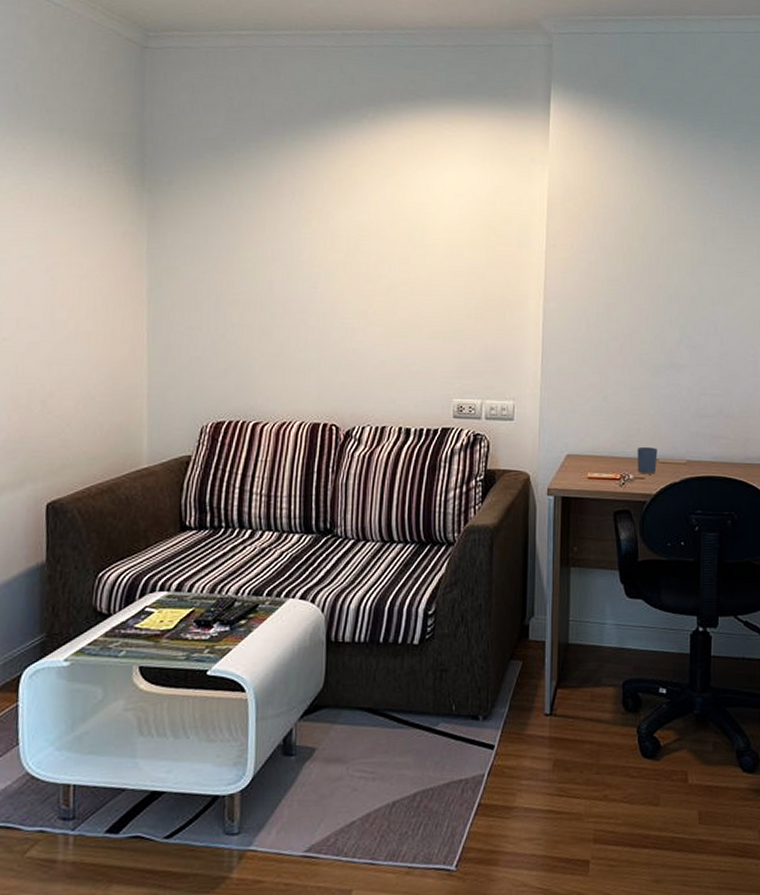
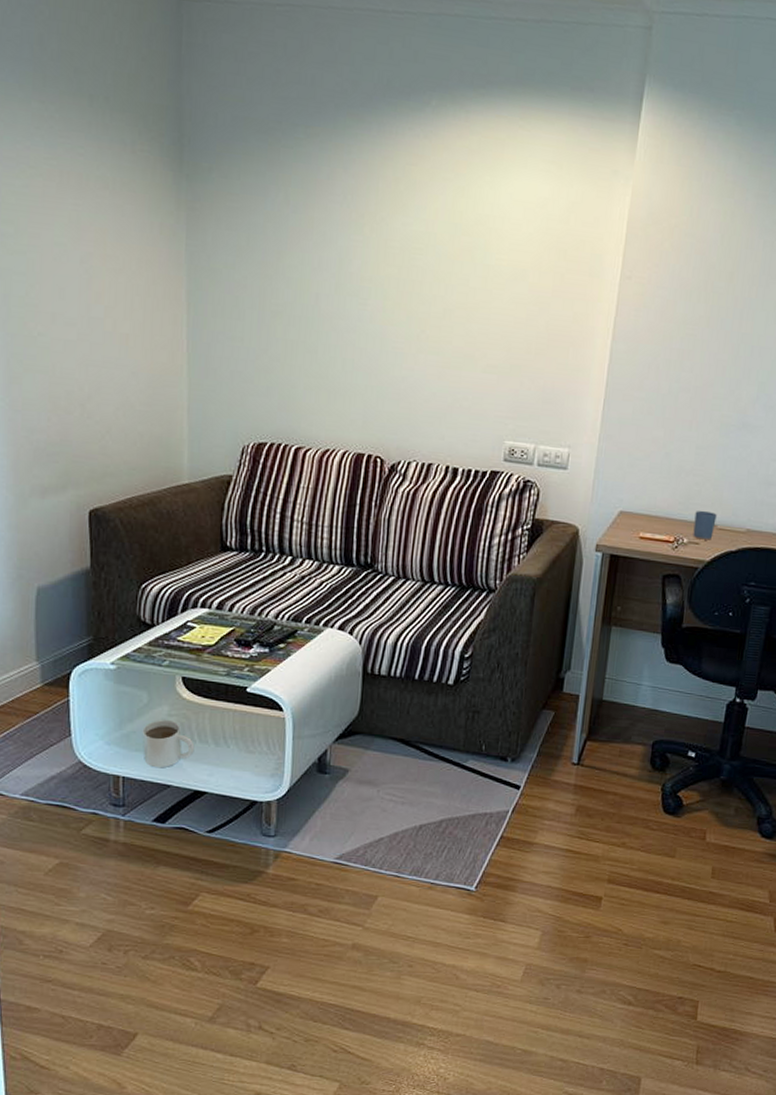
mug: none [95,714,152,771] -> present [142,719,195,768]

